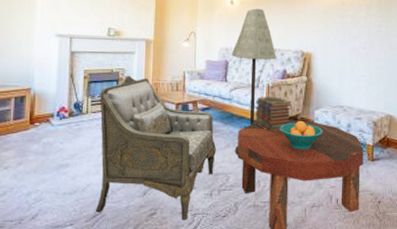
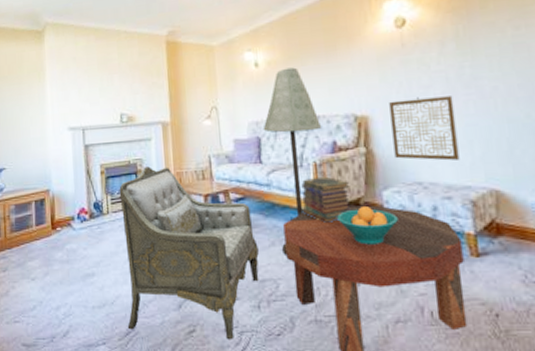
wall art: none [327,43,371,92] -> present [389,96,460,161]

